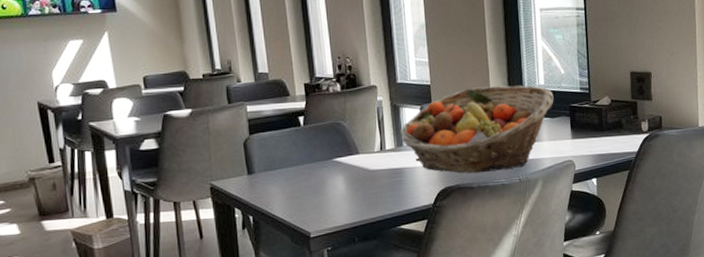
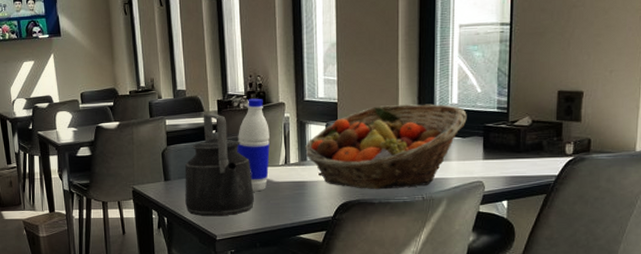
kettle: none [270,97,350,212] -> present [184,113,254,217]
water bottle: none [328,81,364,182] -> present [237,98,270,192]

